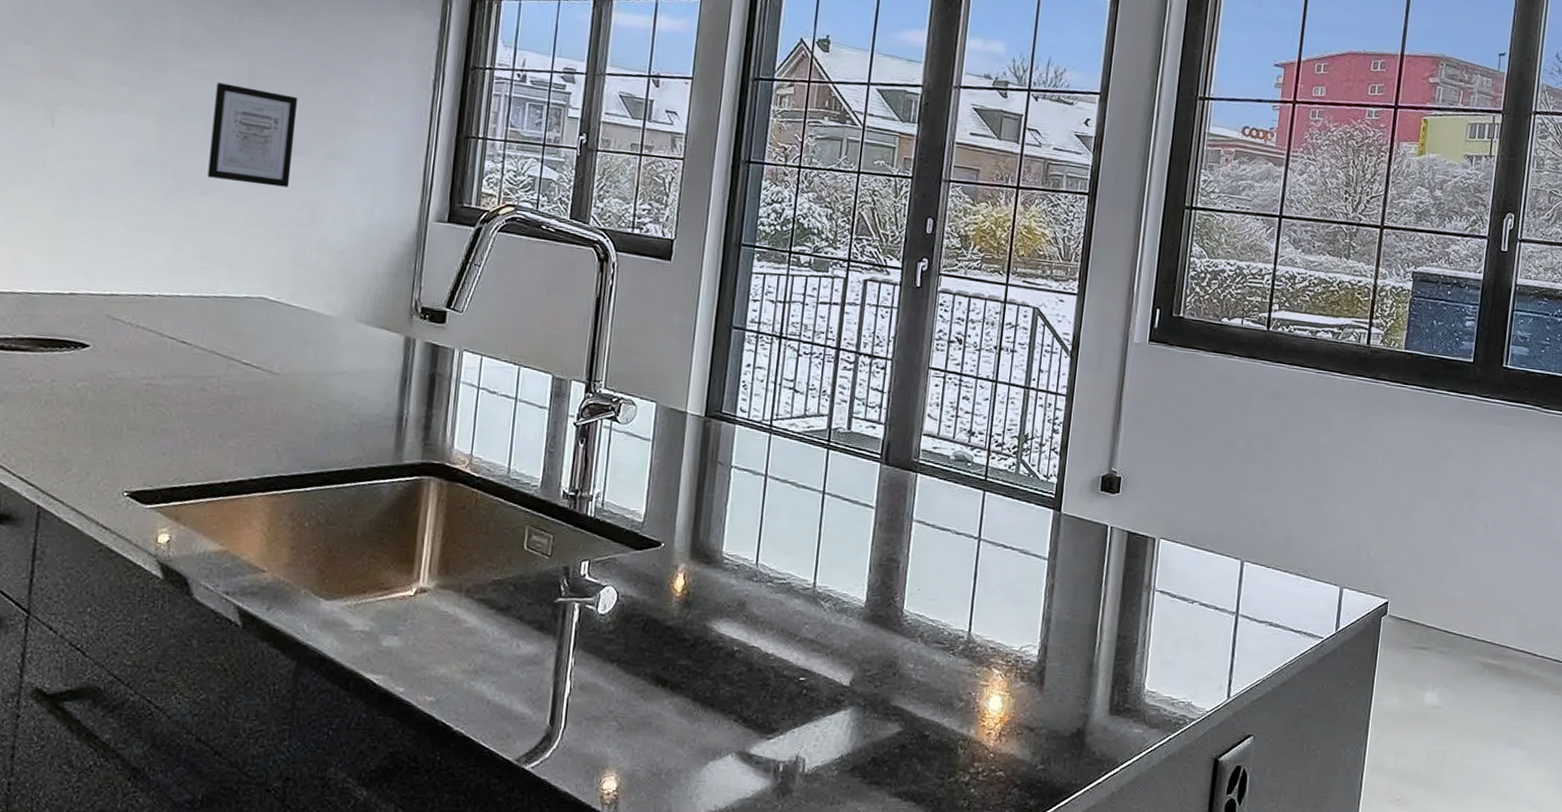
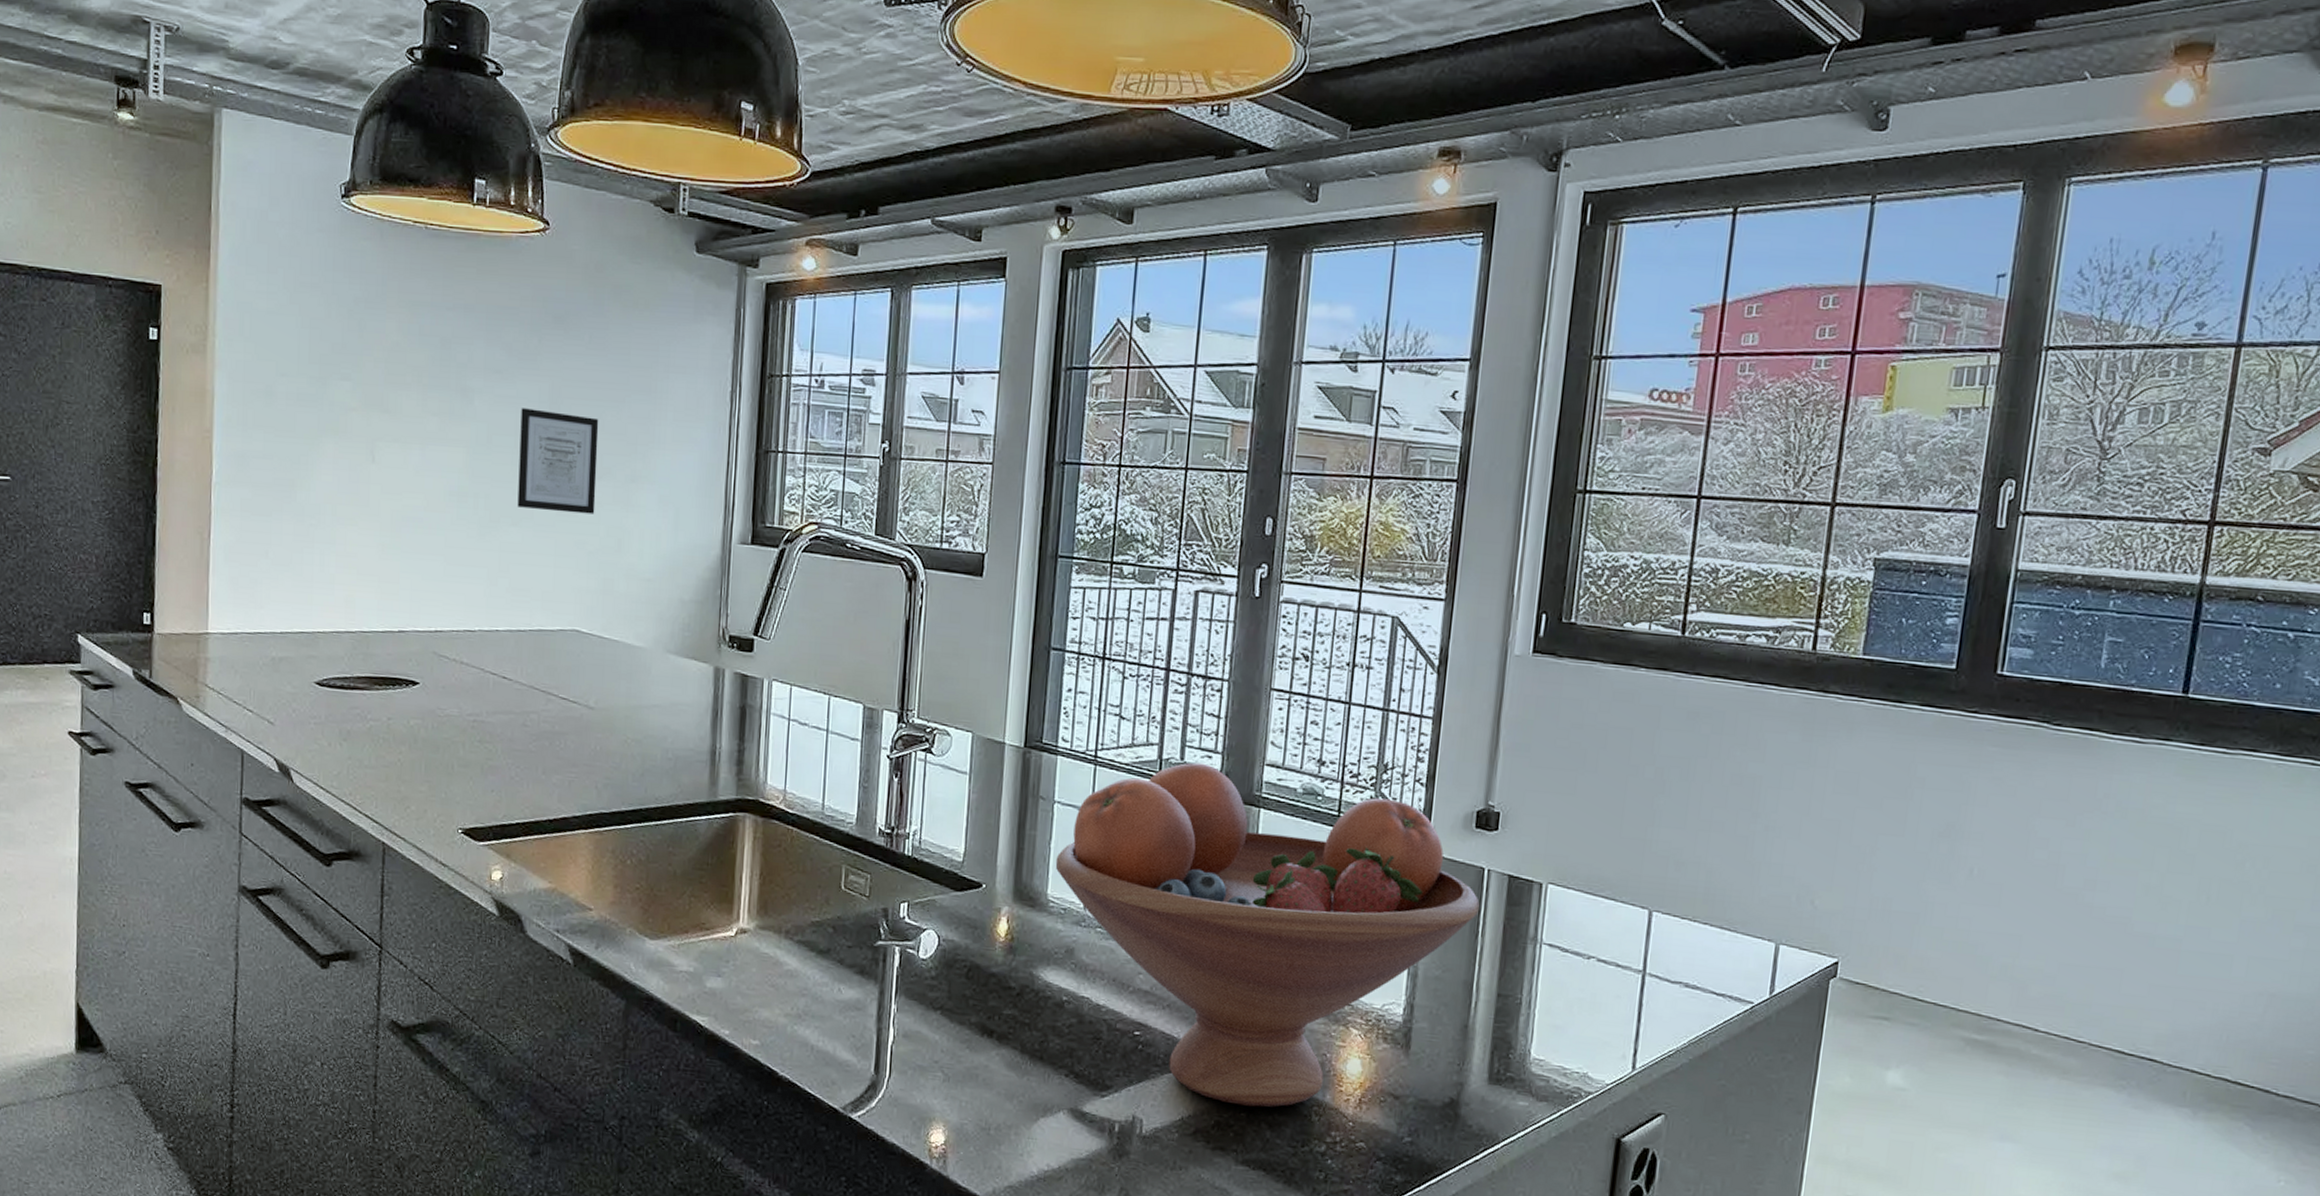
fruit bowl: none [730,432,1104,743] -> present [1055,762,1480,1107]

